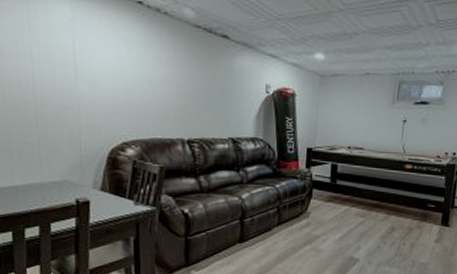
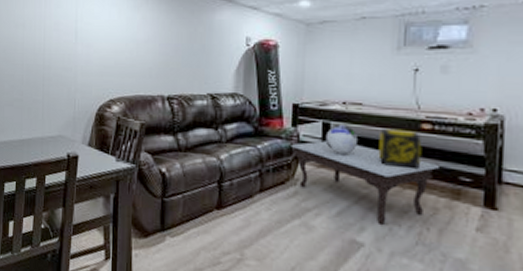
coffee table: none [305,180,415,243] -> present [291,141,439,225]
decorative globe: none [333,165,359,191] -> present [325,124,359,155]
decorative cube: none [373,168,404,200] -> present [378,128,422,170]

